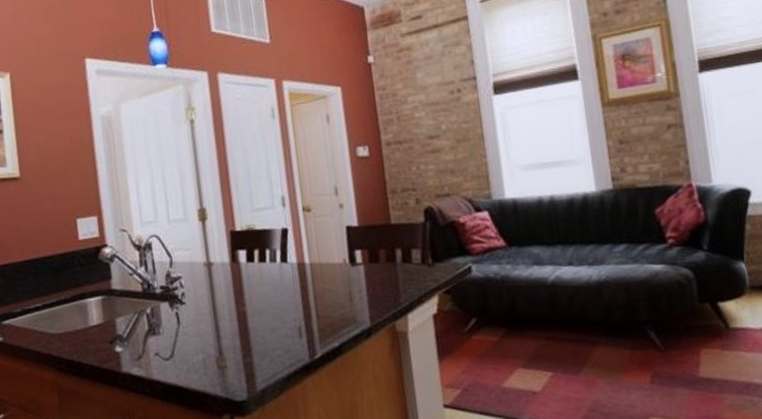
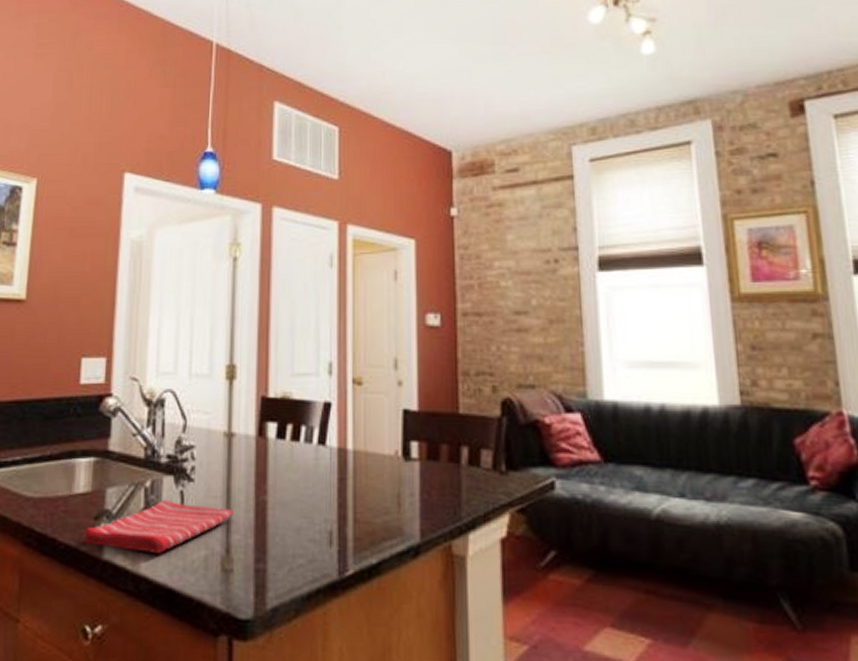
dish towel: none [103,320,221,363] -> present [84,499,233,553]

